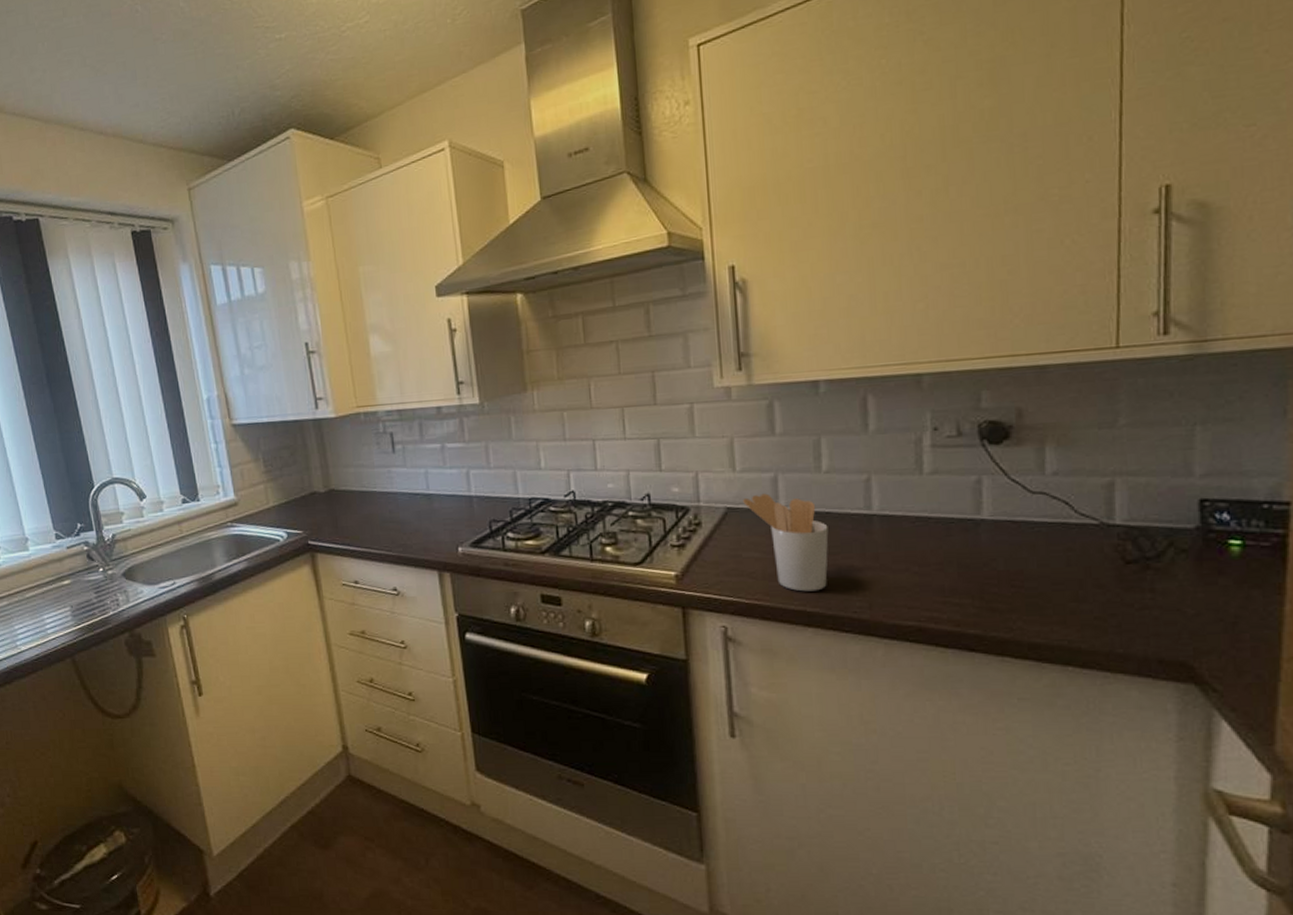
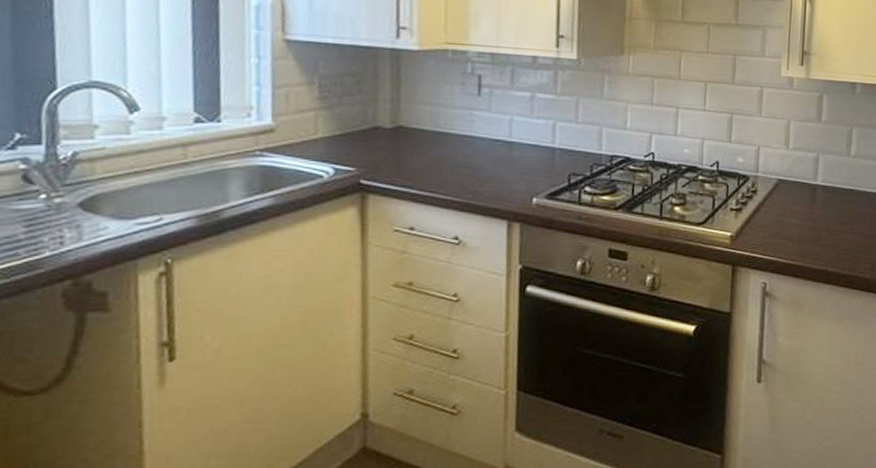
utensil holder: present [743,493,829,592] -> none [791,170,850,254]

